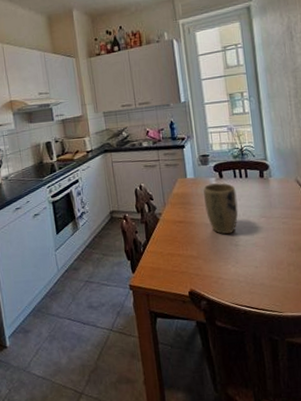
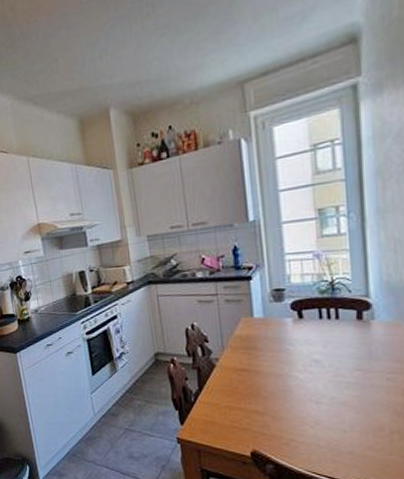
plant pot: present [203,183,238,235] -> none [275,324,323,389]

